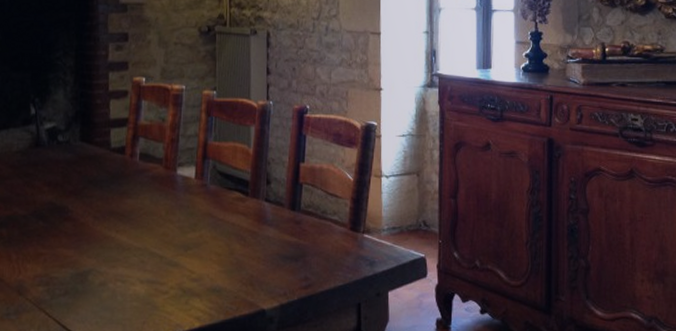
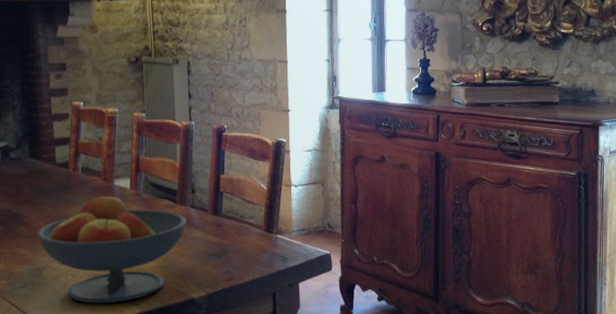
fruit bowl: none [82,184,260,316] -> present [36,193,187,304]

